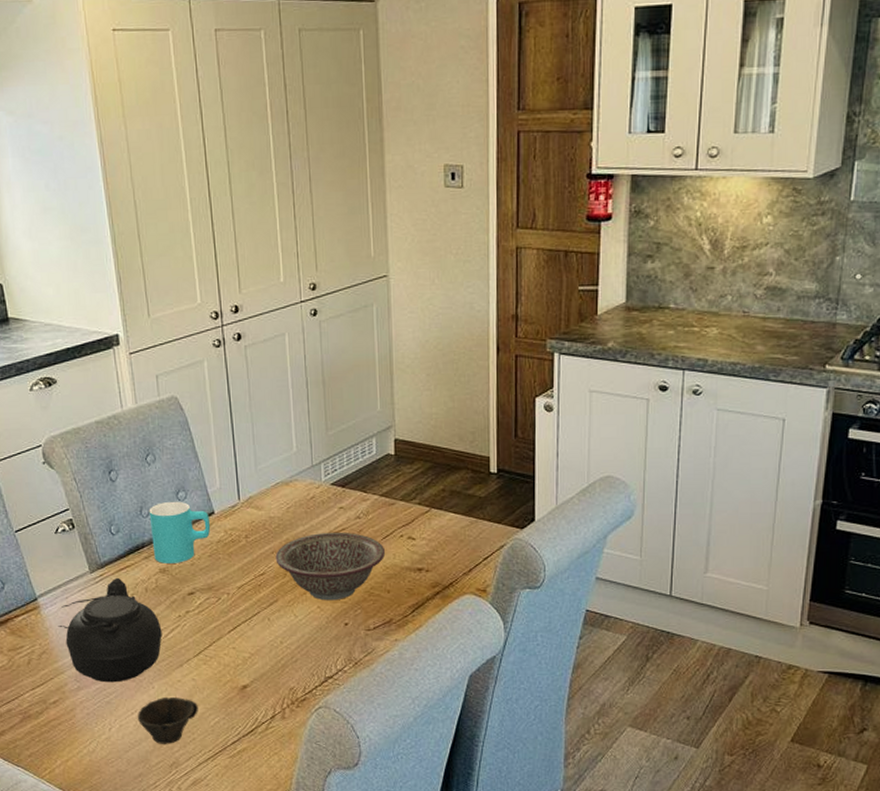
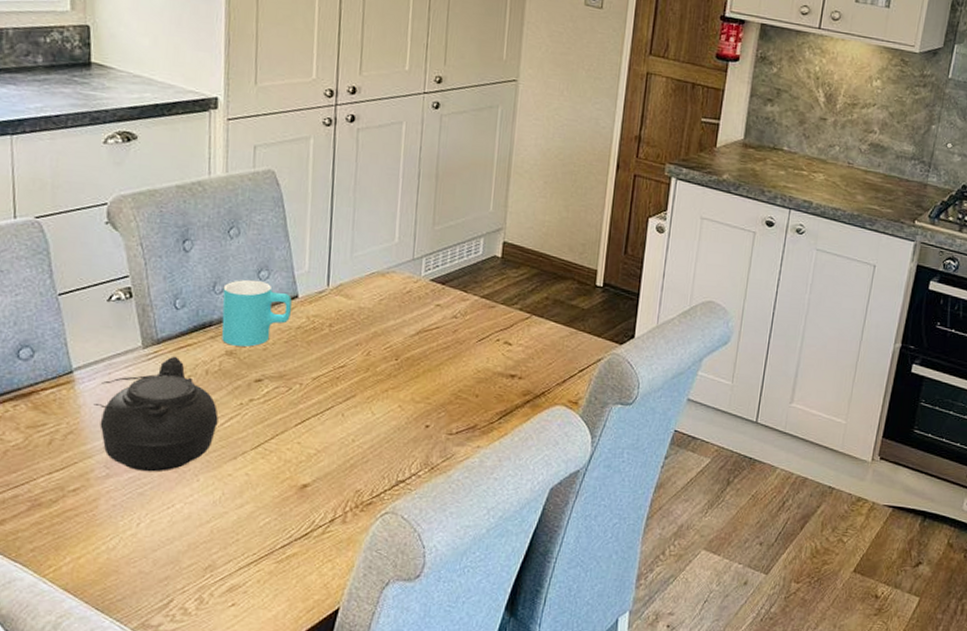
cup: present [137,697,198,744] -> none [173,492,248,545]
decorative bowl: present [275,532,386,601] -> none [359,329,479,401]

